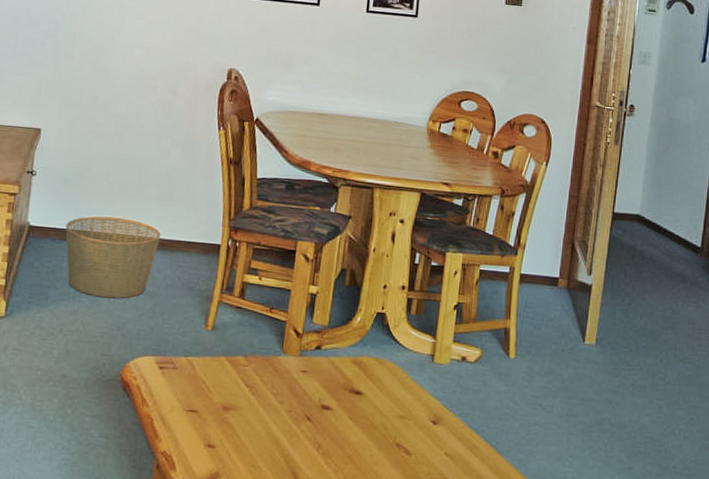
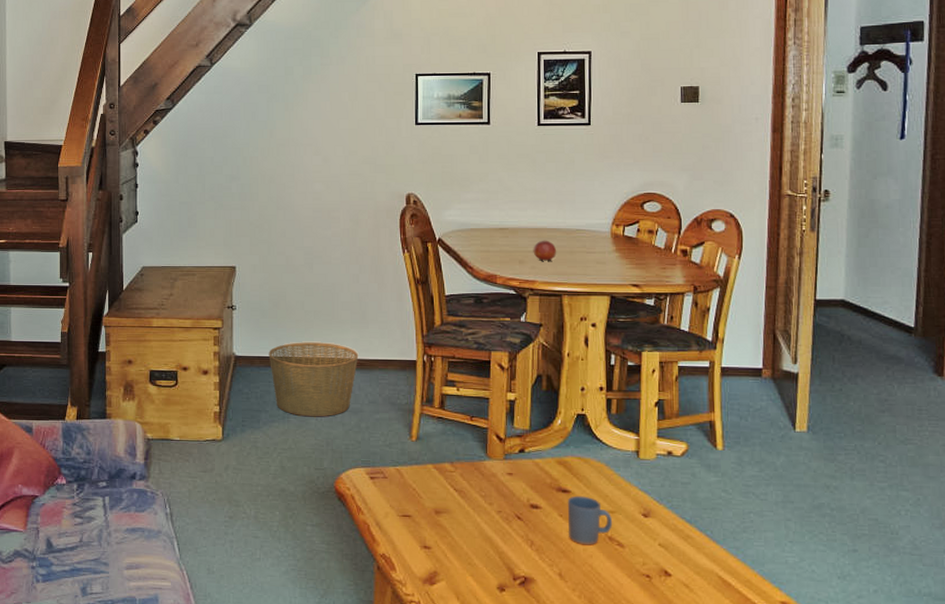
fruit: none [349,129,373,152] -> present [533,240,557,261]
mug: none [356,398,402,451] -> present [567,495,613,545]

